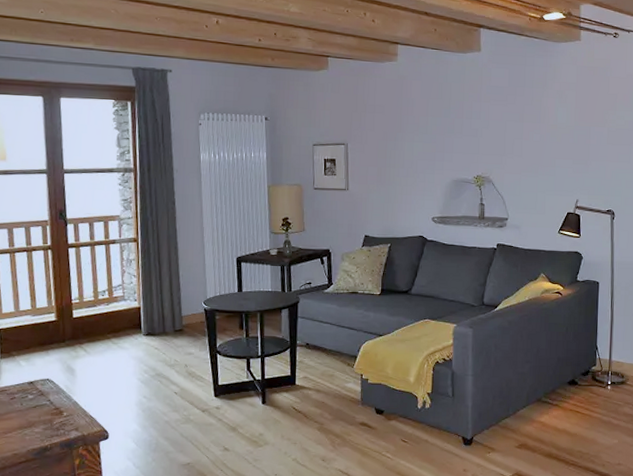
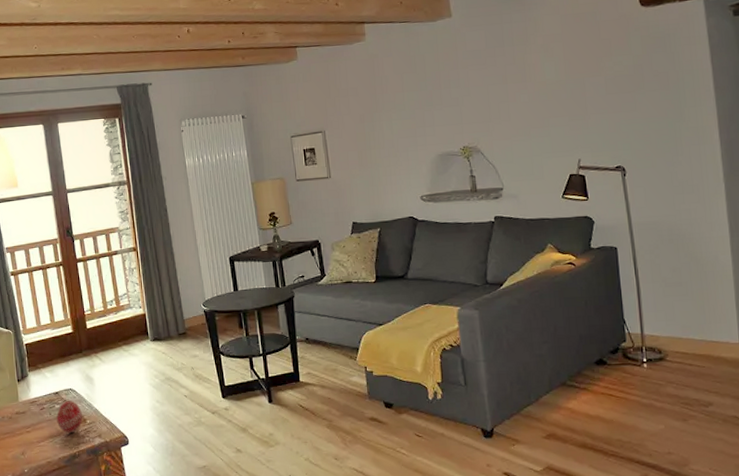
decorative egg: none [28,392,59,424] -> present [56,401,82,433]

